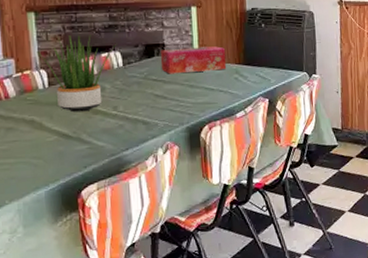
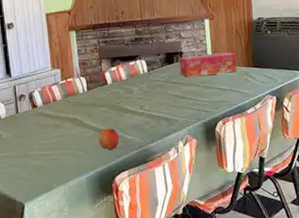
potted plant: present [36,35,116,112] -> none [77,47,142,112]
fruit: none [62,132,88,158] -> present [98,128,120,150]

